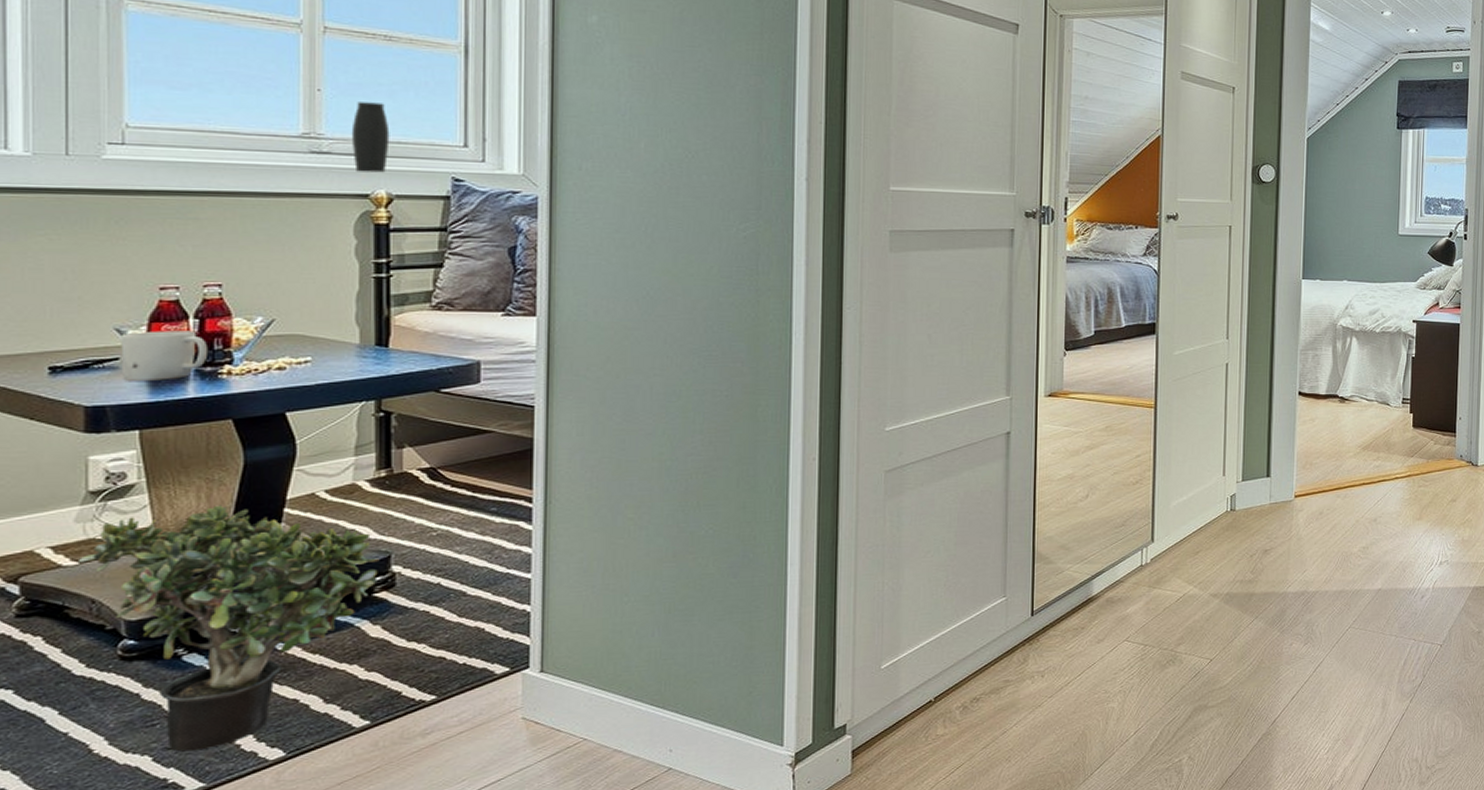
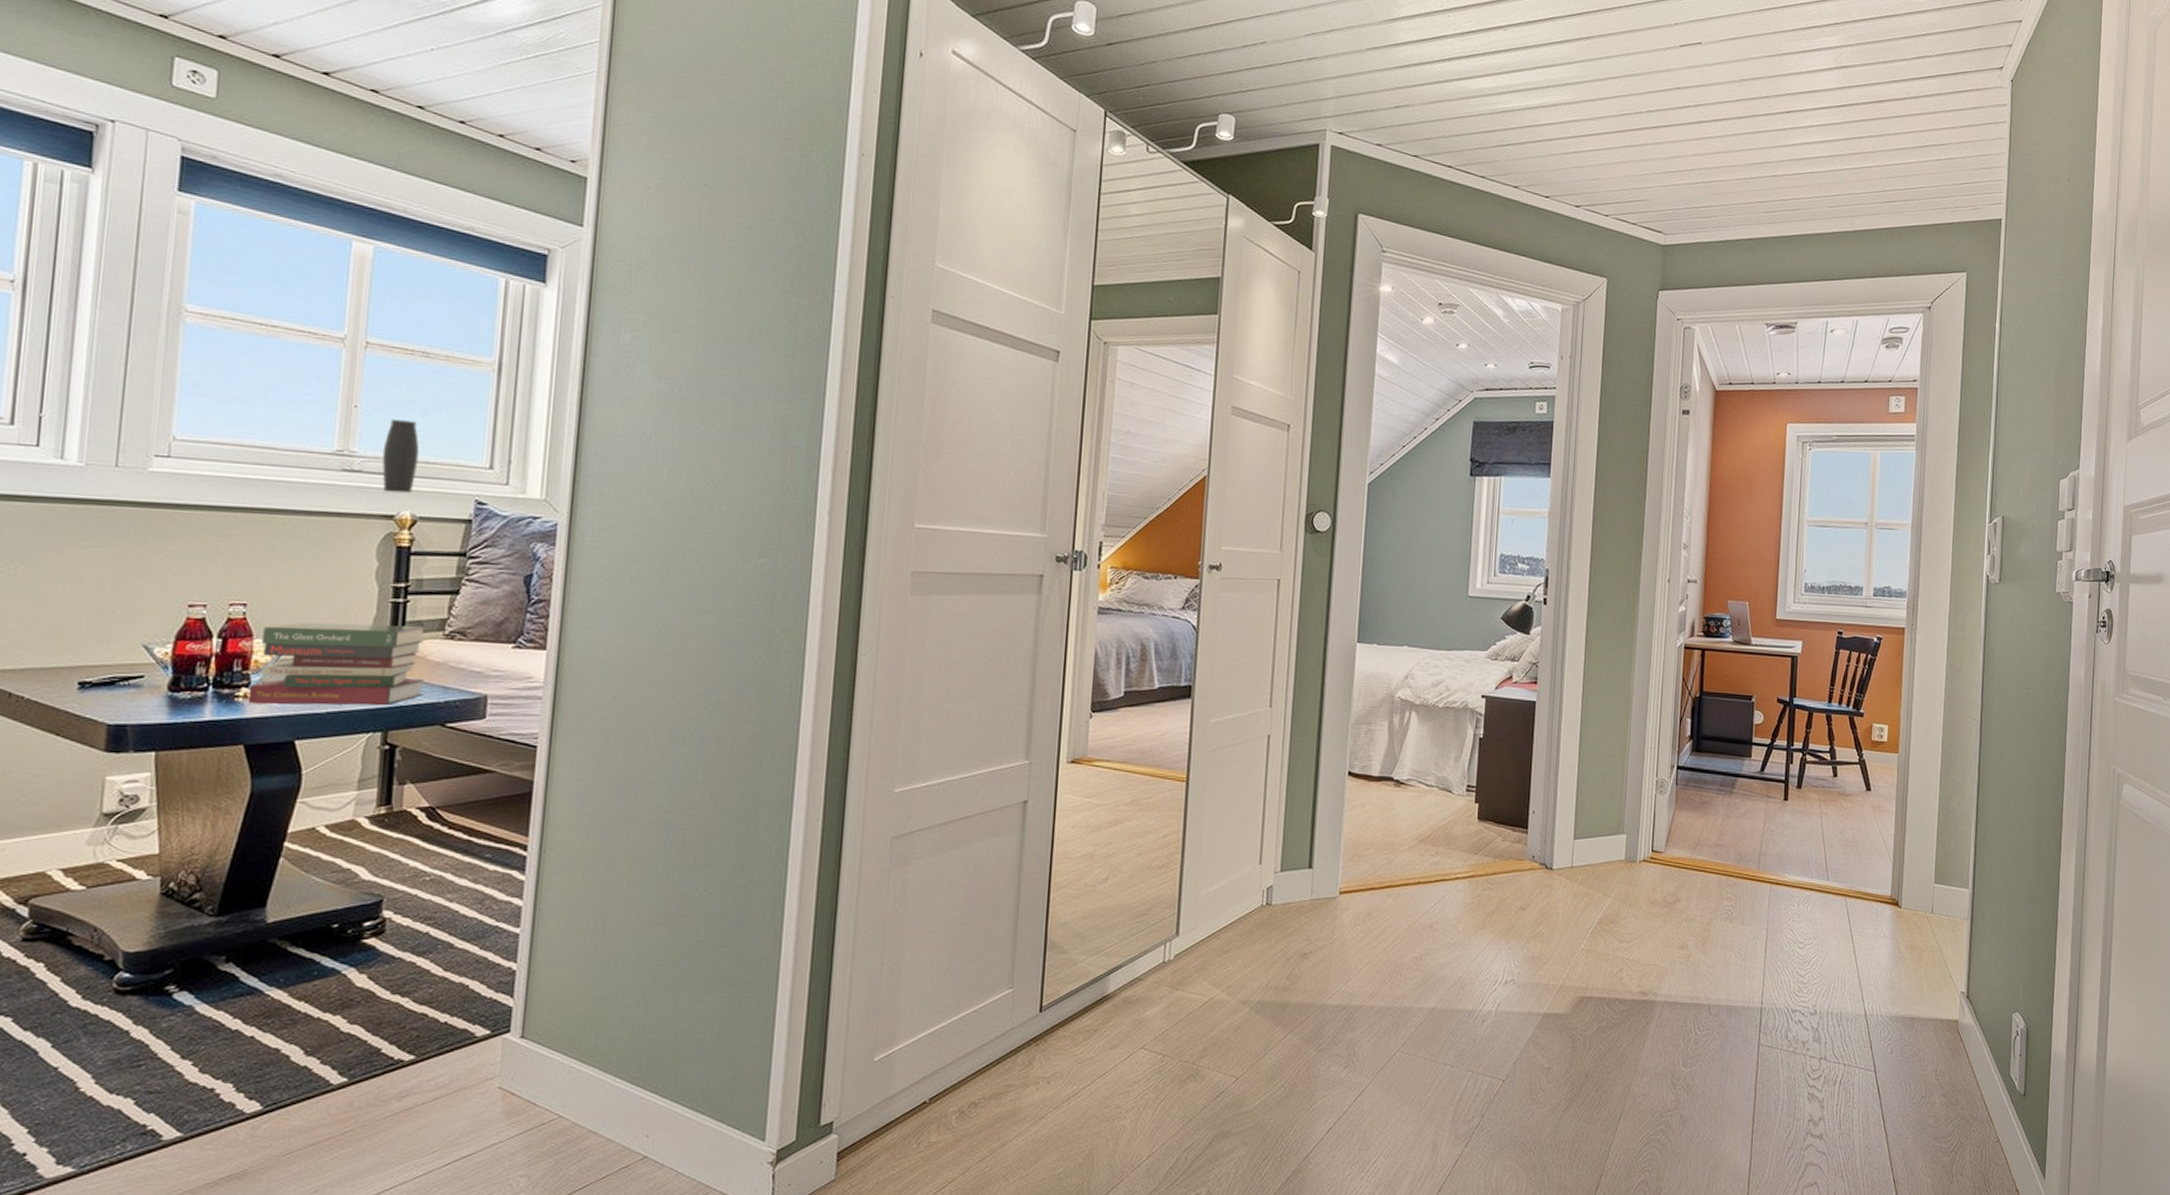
potted plant: present [77,505,380,752] -> none [84,835,372,1097]
mug: present [121,330,209,382] -> none [144,649,228,702]
books: none [232,298,415,380] -> present [247,622,426,706]

